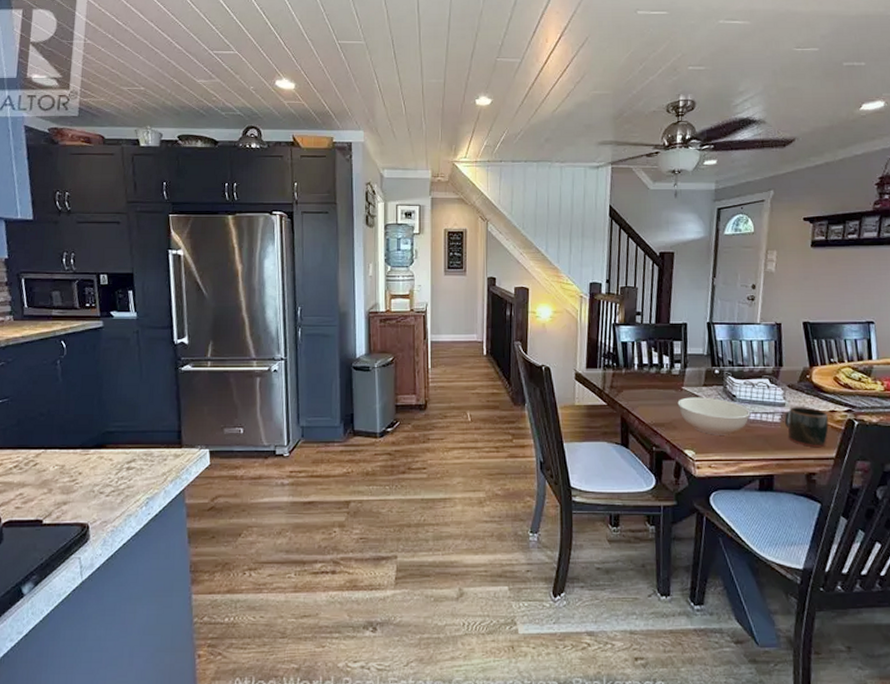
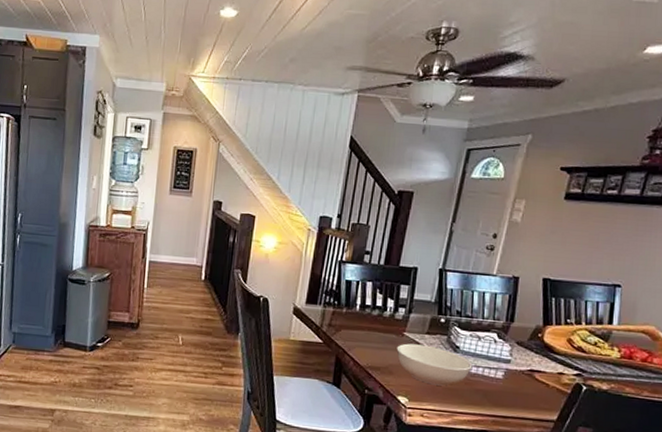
mug: present [784,406,829,447] -> none [507,363,555,408]

